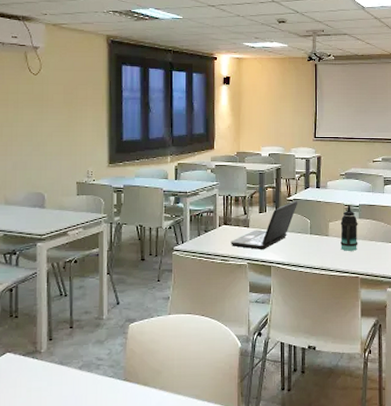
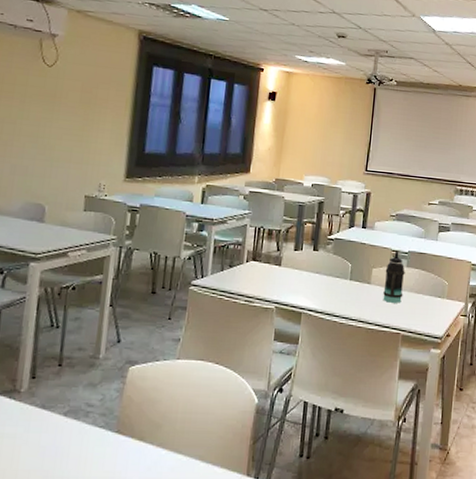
laptop: present [230,200,298,250] -> none [258,240,340,293]

